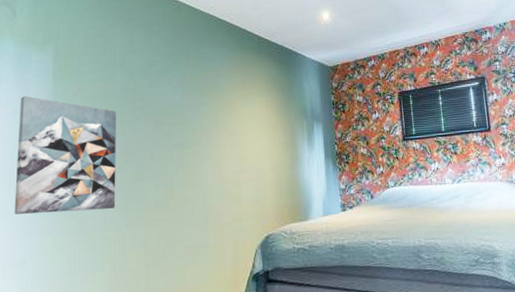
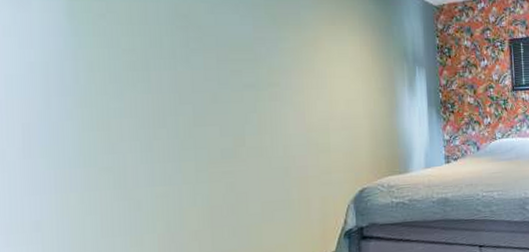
wall art: present [14,96,117,215] -> none [15,13,167,166]

